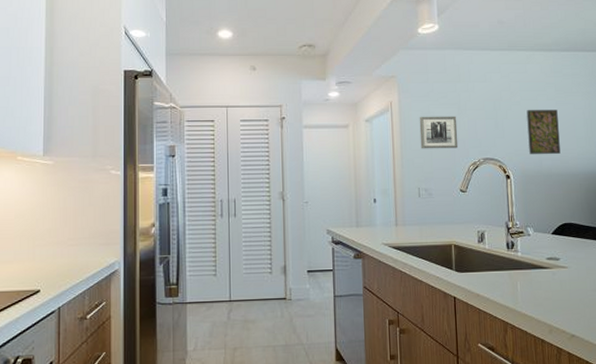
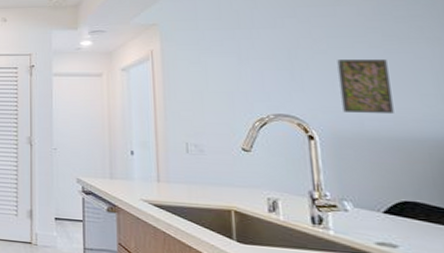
wall art: present [419,116,459,149] -> none [186,65,239,102]

